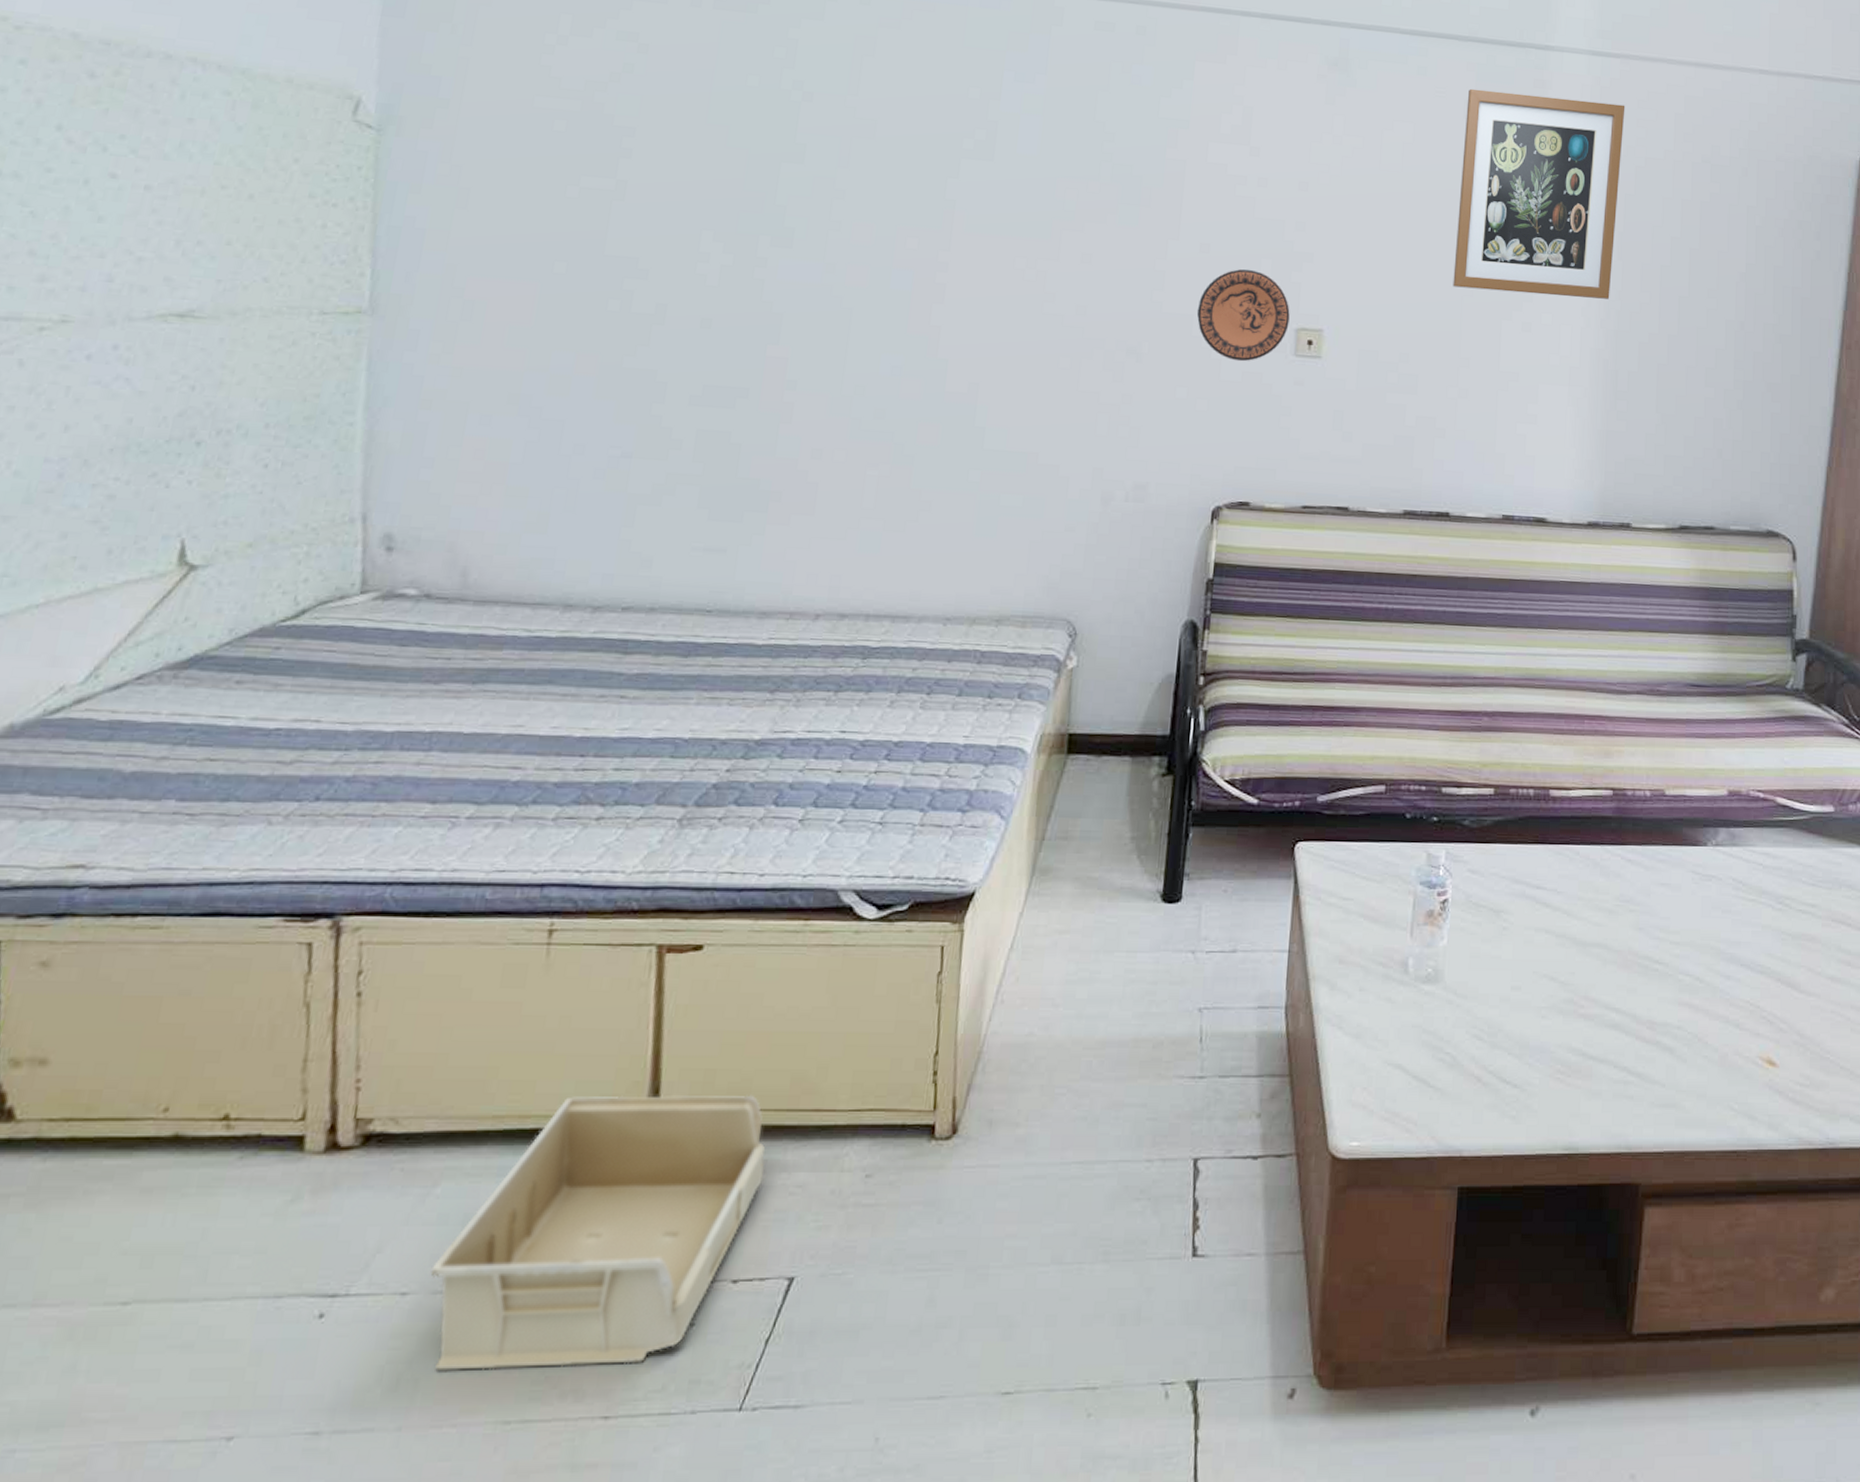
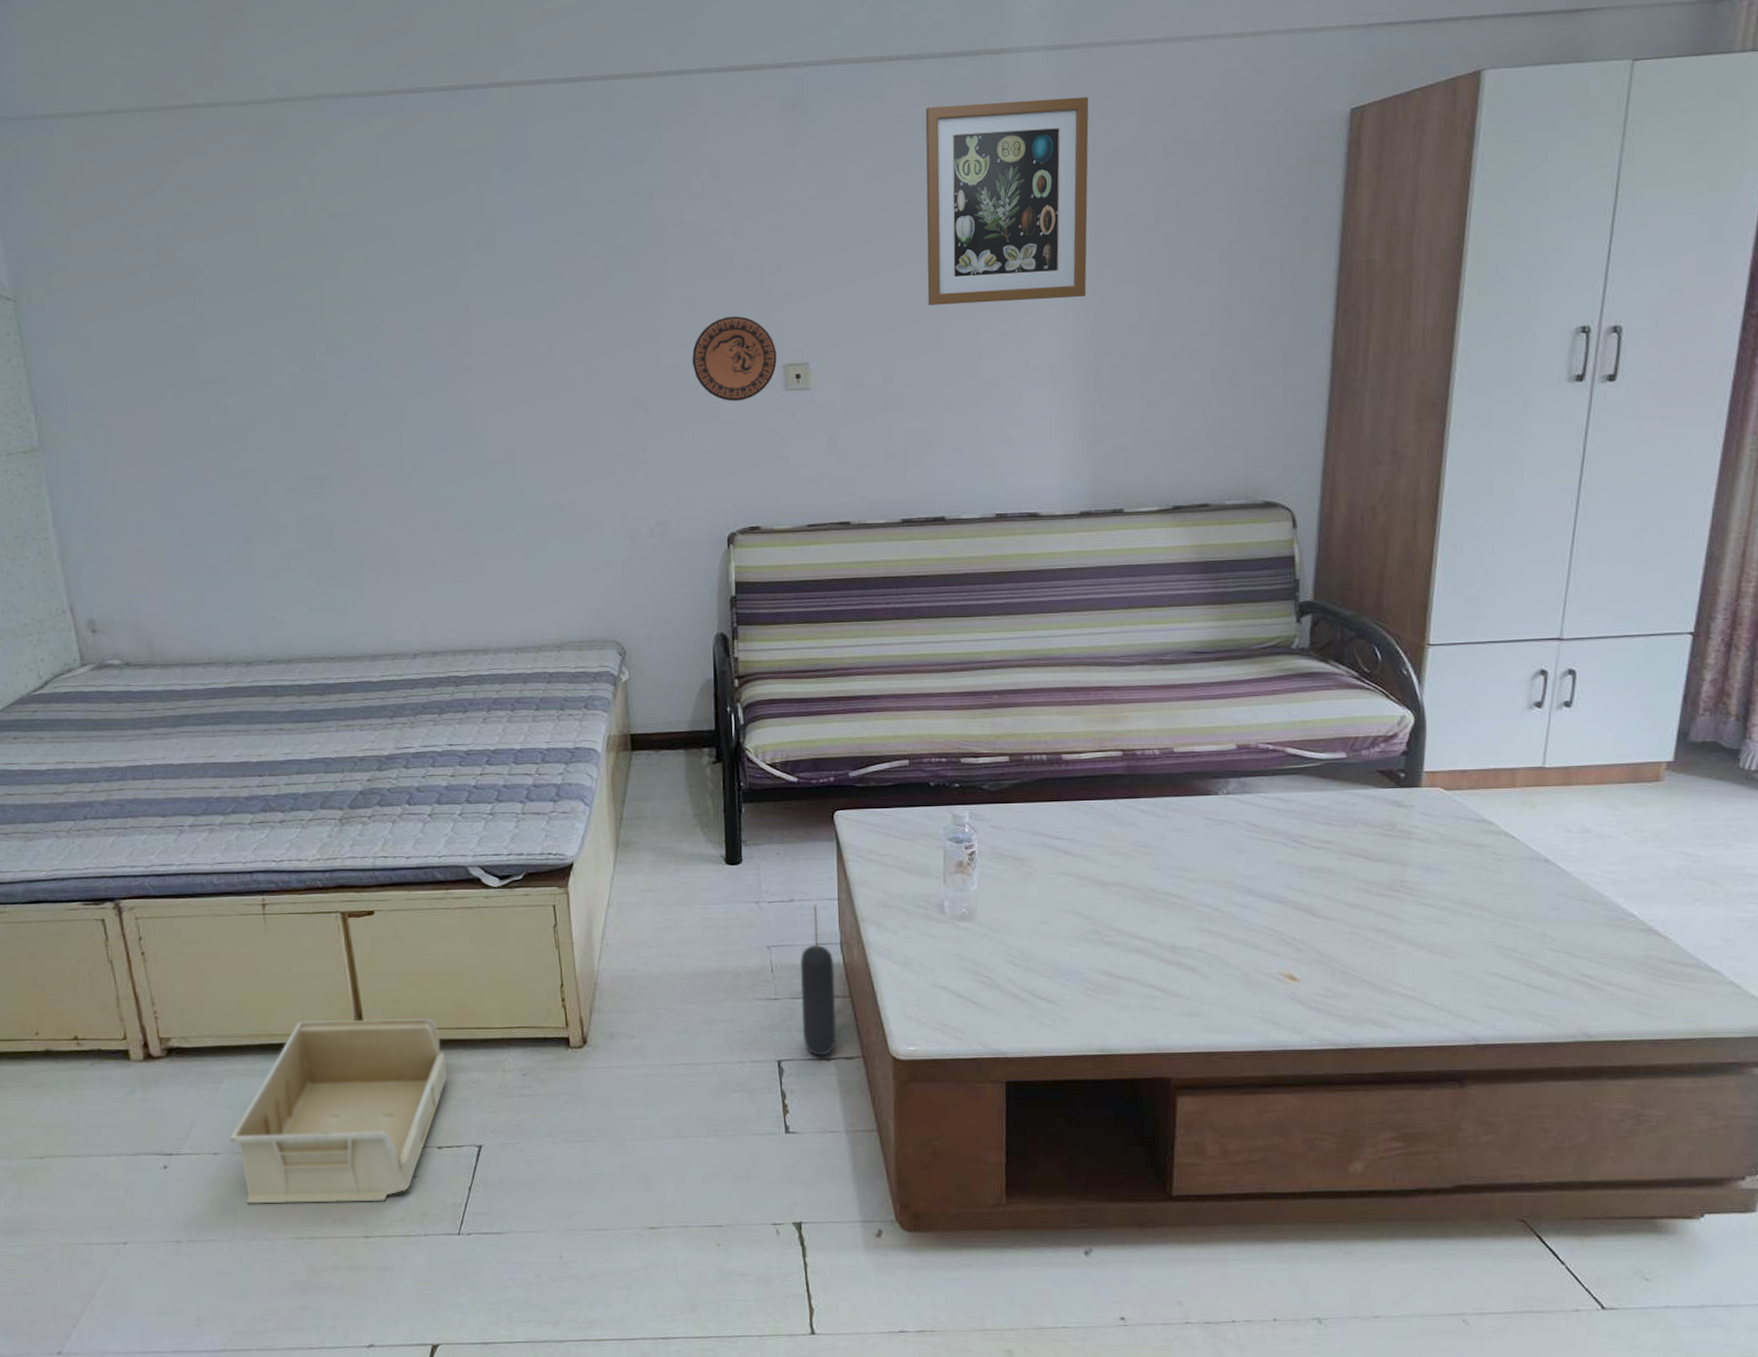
speaker: none [1228,957,1276,1153] -> present [800,904,836,1056]

